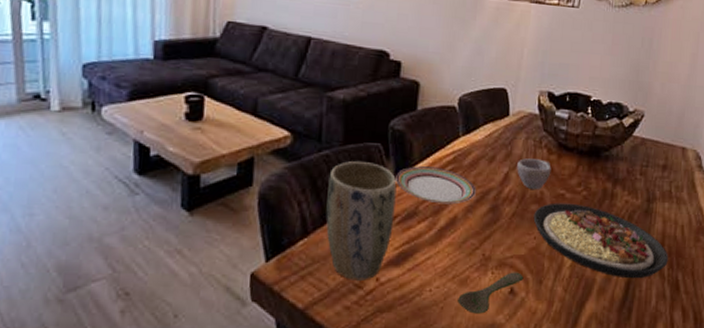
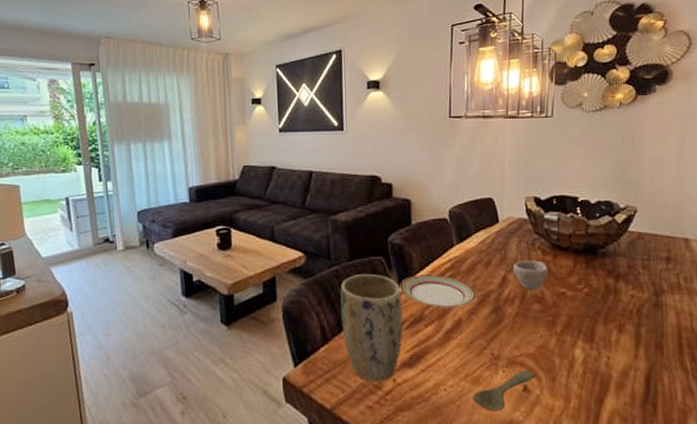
plate: present [533,203,668,279] -> none [537,301,689,373]

